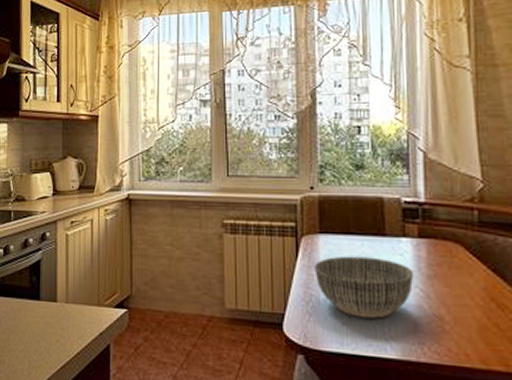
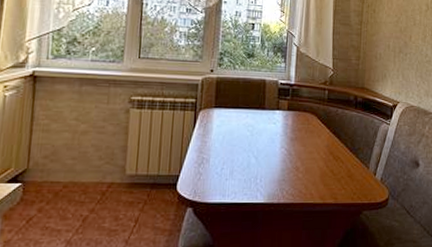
bowl: present [314,256,415,319] -> none [208,125,282,173]

